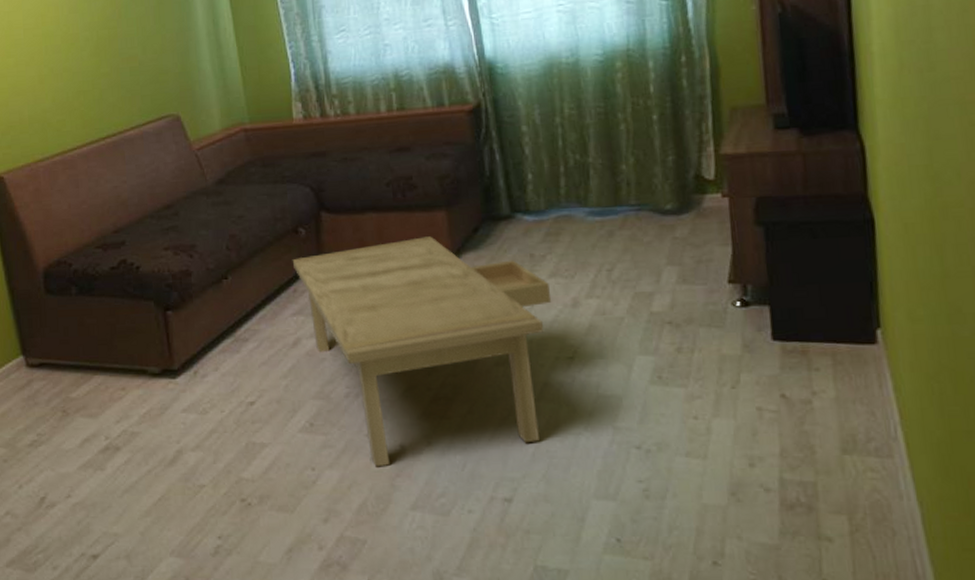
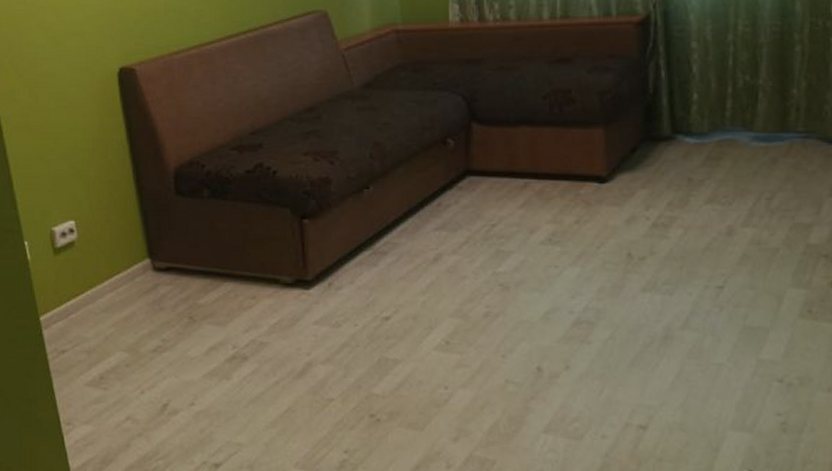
coffee table: present [292,236,552,467] -> none [438,154,706,389]

